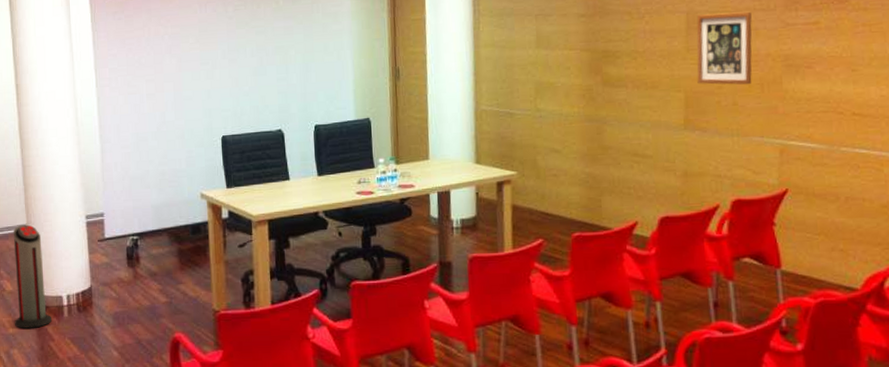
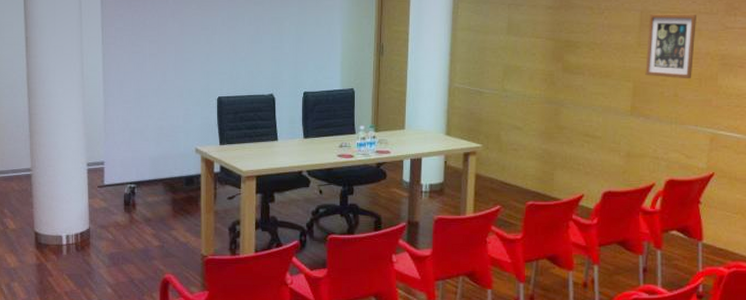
air purifier: present [13,224,52,328] -> none [15,168,51,264]

